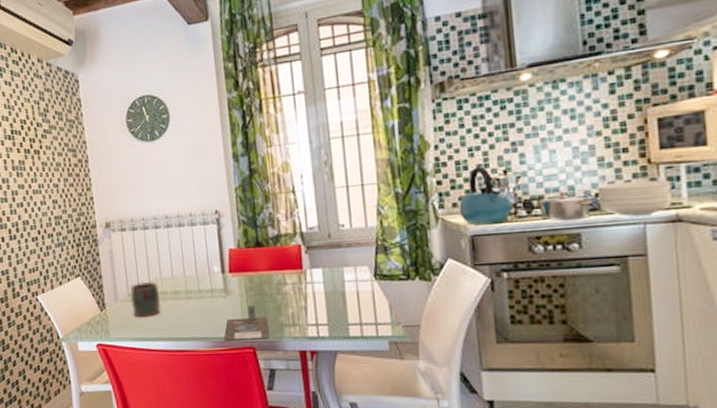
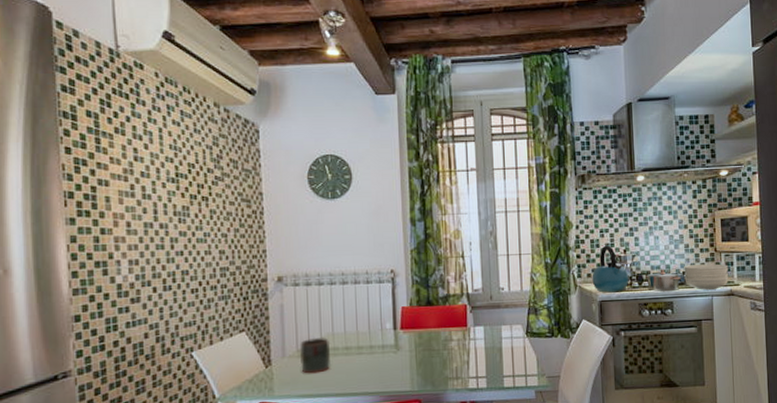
place setting: present [224,306,269,341] -> none [392,361,434,395]

